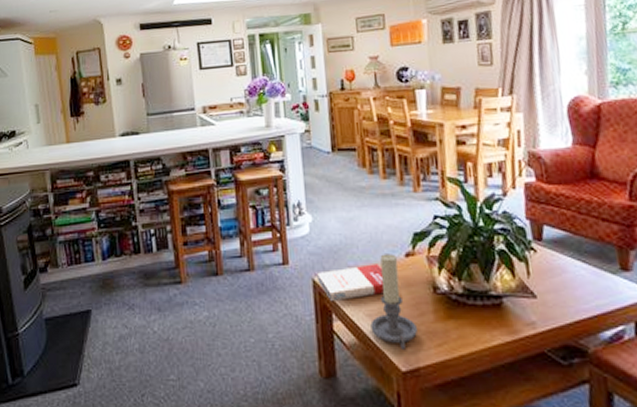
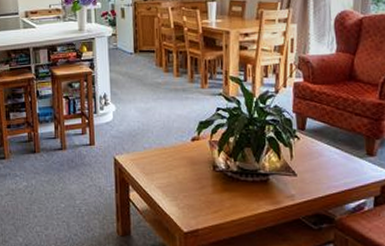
book: present [317,264,385,301] -> none [118,146,173,175]
candle holder: present [370,254,417,350] -> none [160,138,198,215]

